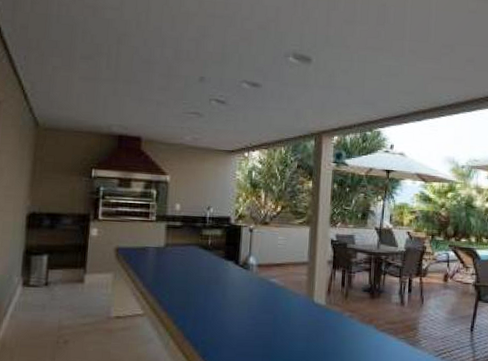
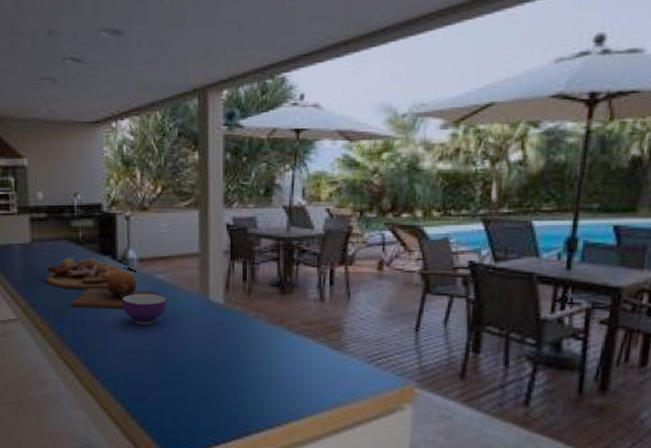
food platter: none [174,260,254,291] -> present [45,257,136,291]
chopping board: none [195,273,271,307] -> present [71,270,158,309]
bowl: none [240,294,279,322] -> present [122,293,167,325]

